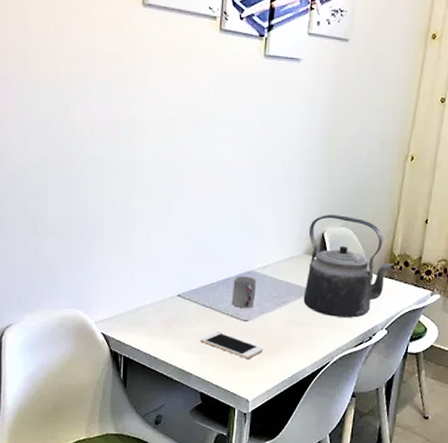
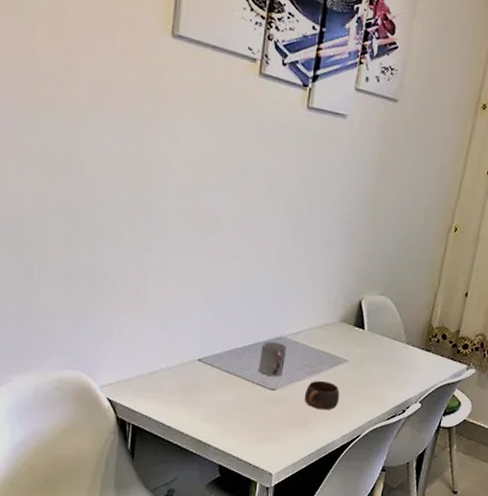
cell phone: present [200,331,264,359] -> none [221,400,291,430]
cup: none [276,311,307,339] -> present [305,381,340,410]
kettle: present [303,215,393,318] -> none [336,281,431,390]

